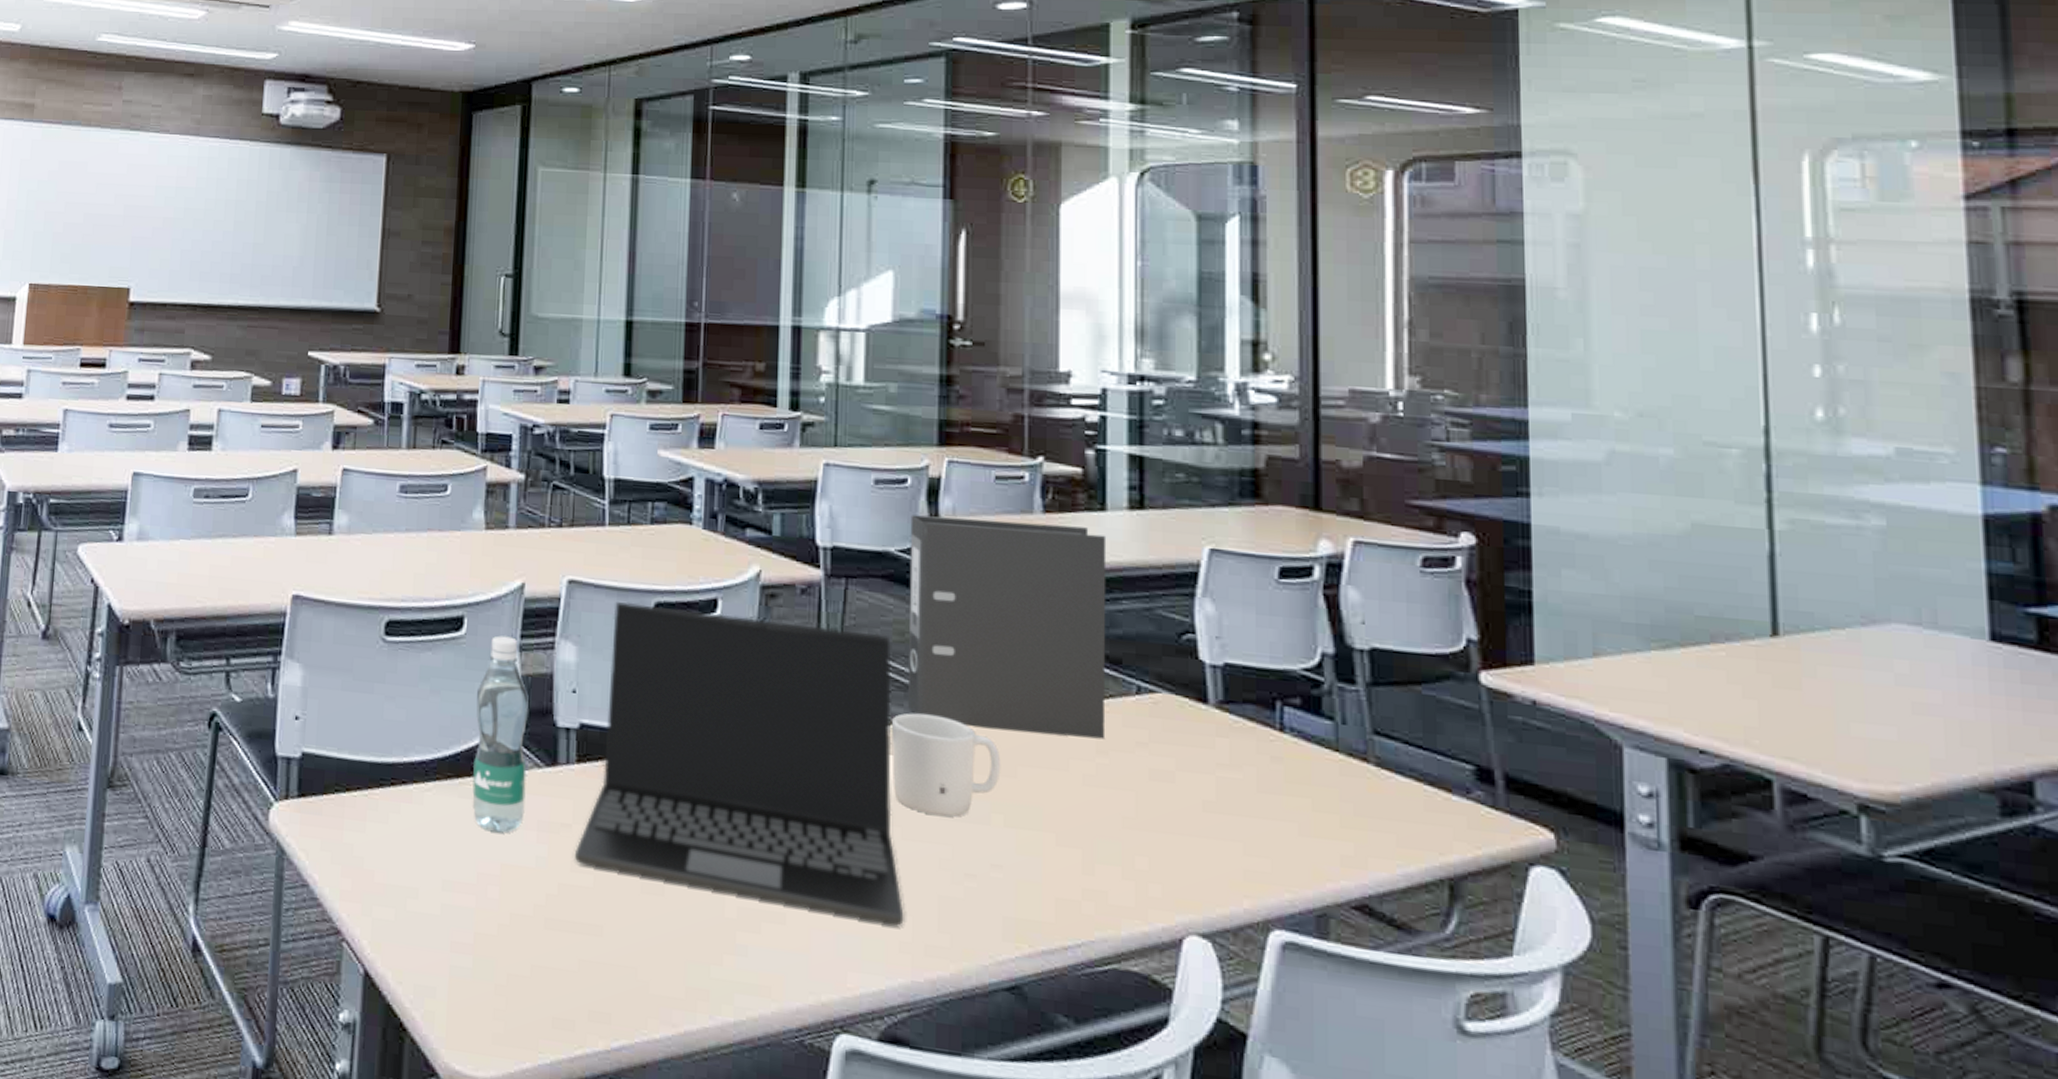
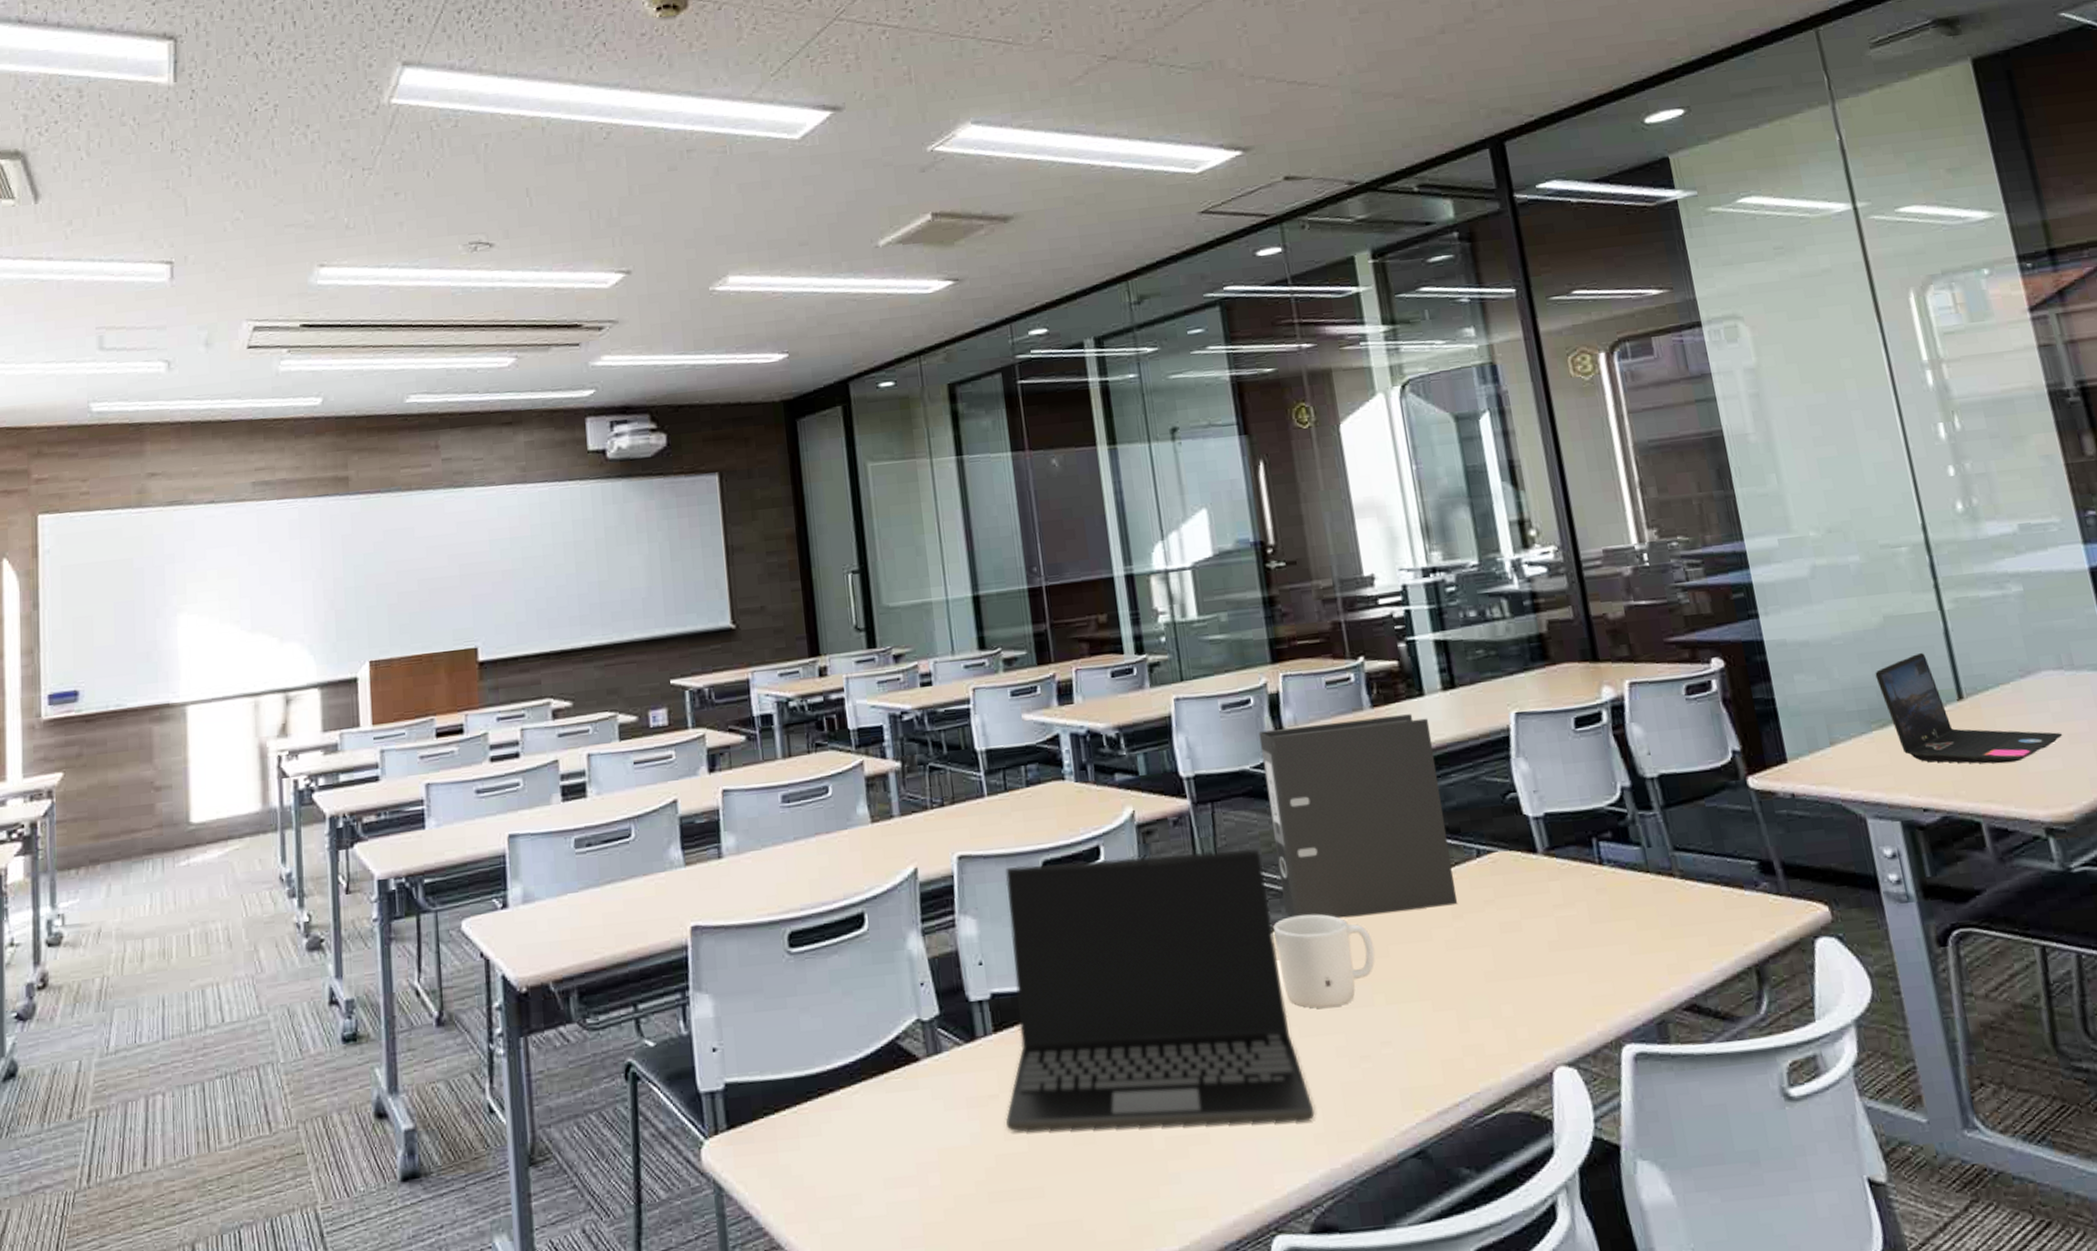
bottle: present [472,635,529,834] -> none [887,923,952,1120]
laptop: none [1667,573,1905,721] -> present [1875,653,2063,764]

